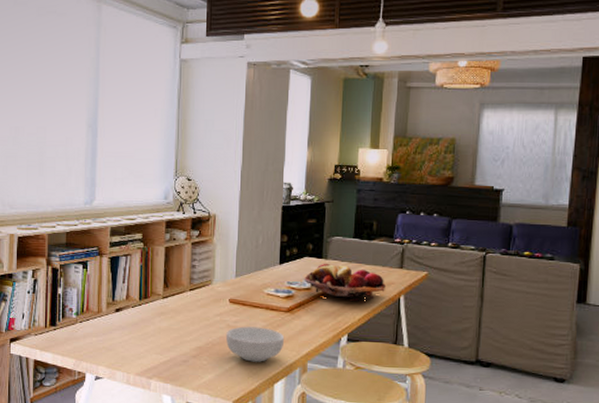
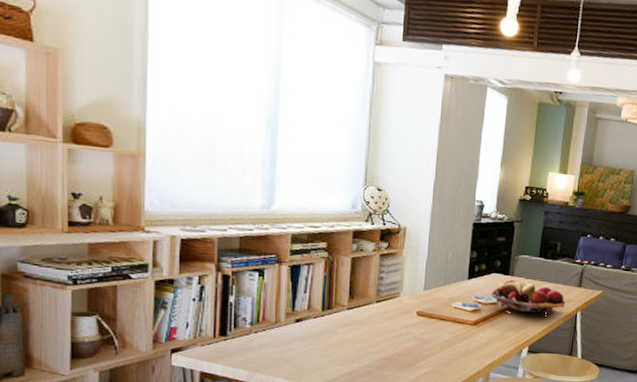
cereal bowl: present [225,326,285,362] -> none [411,338,470,372]

